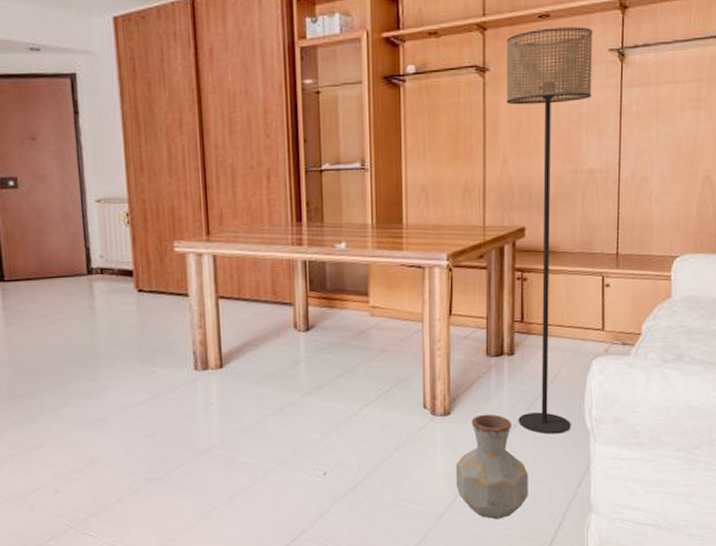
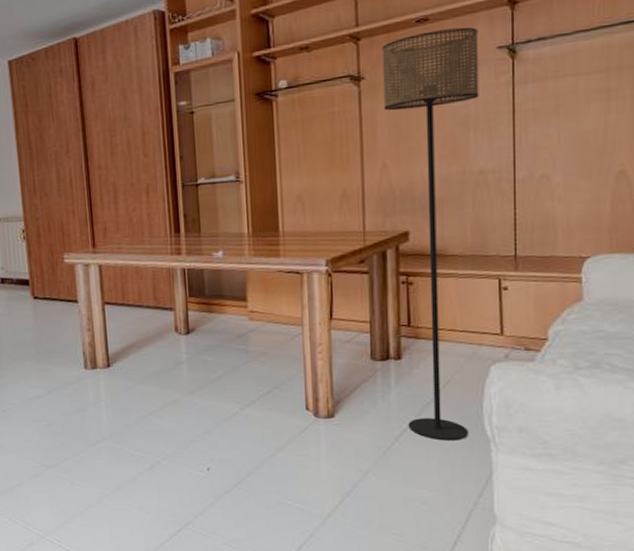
vase: present [455,414,528,520] -> none [341,418,422,525]

